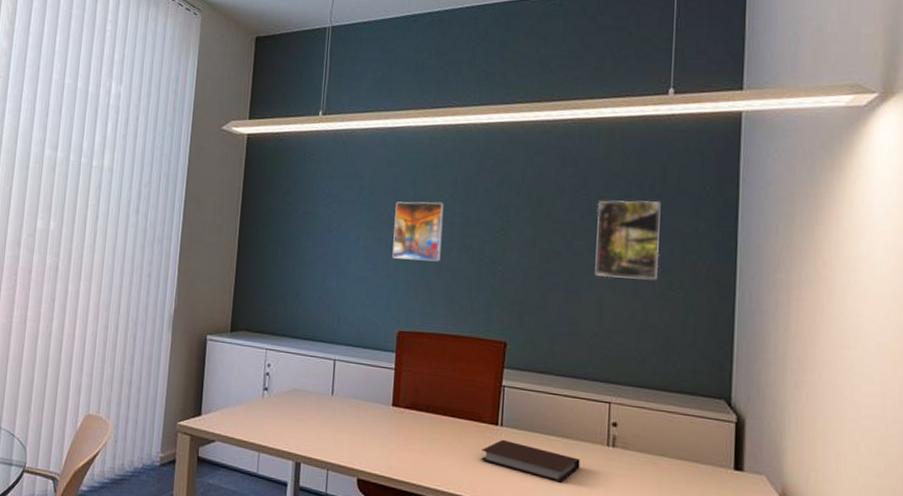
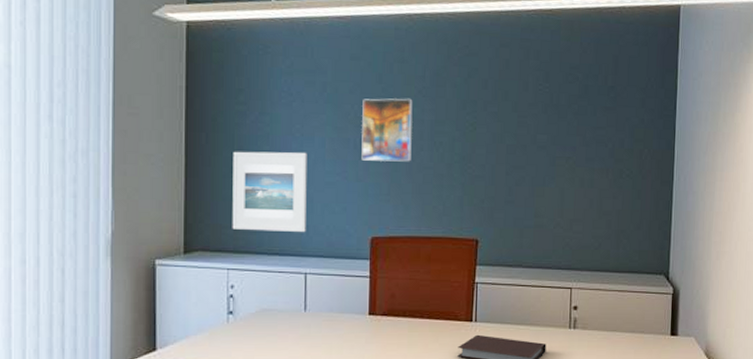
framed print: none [272,244,343,321] -> present [232,151,307,232]
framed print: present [595,200,661,280] -> none [557,92,613,170]

